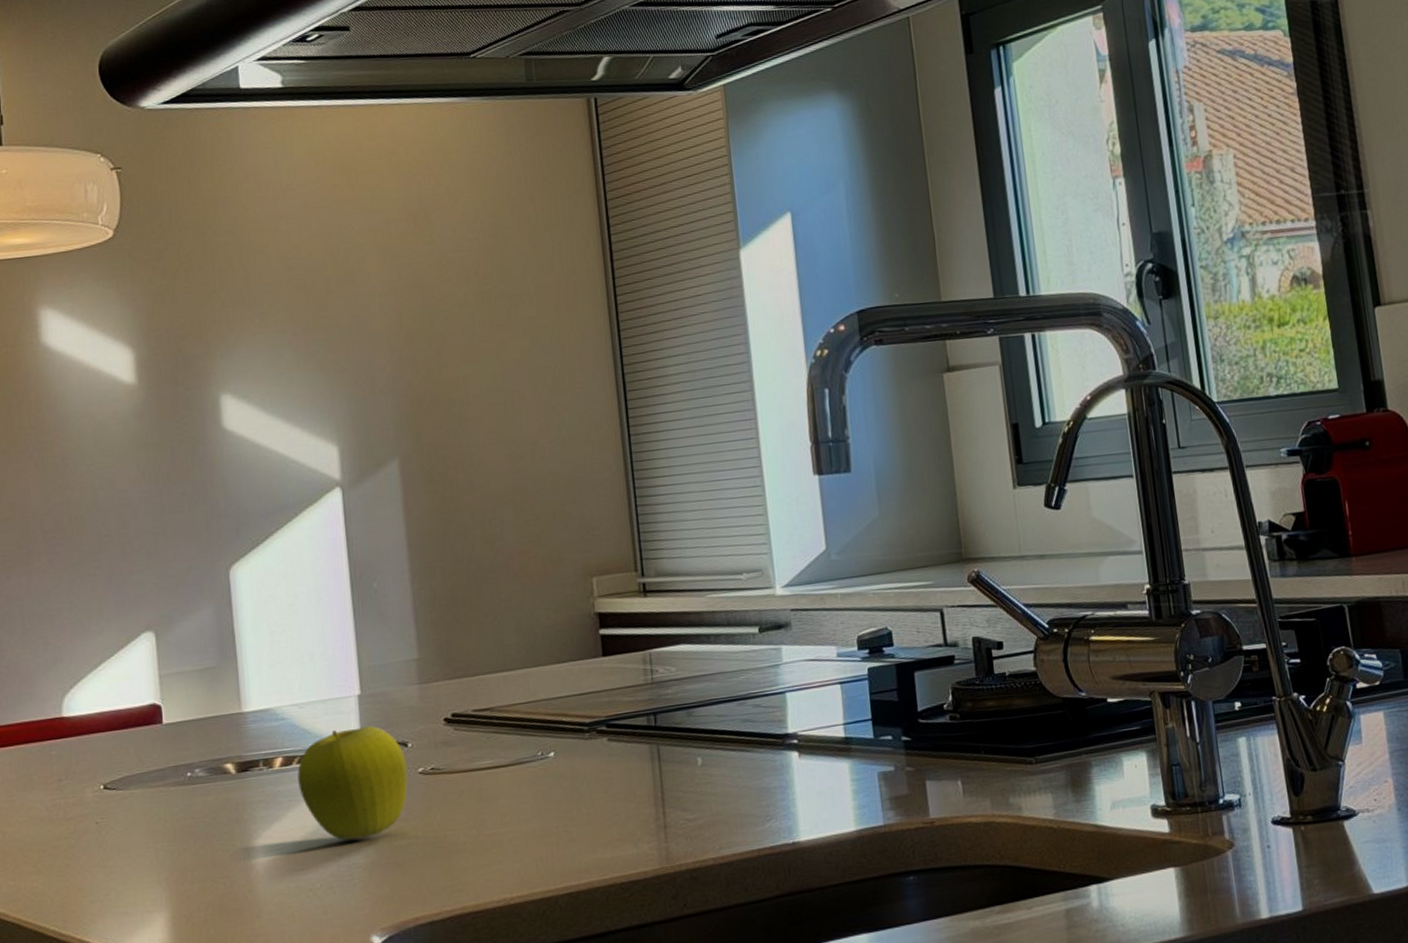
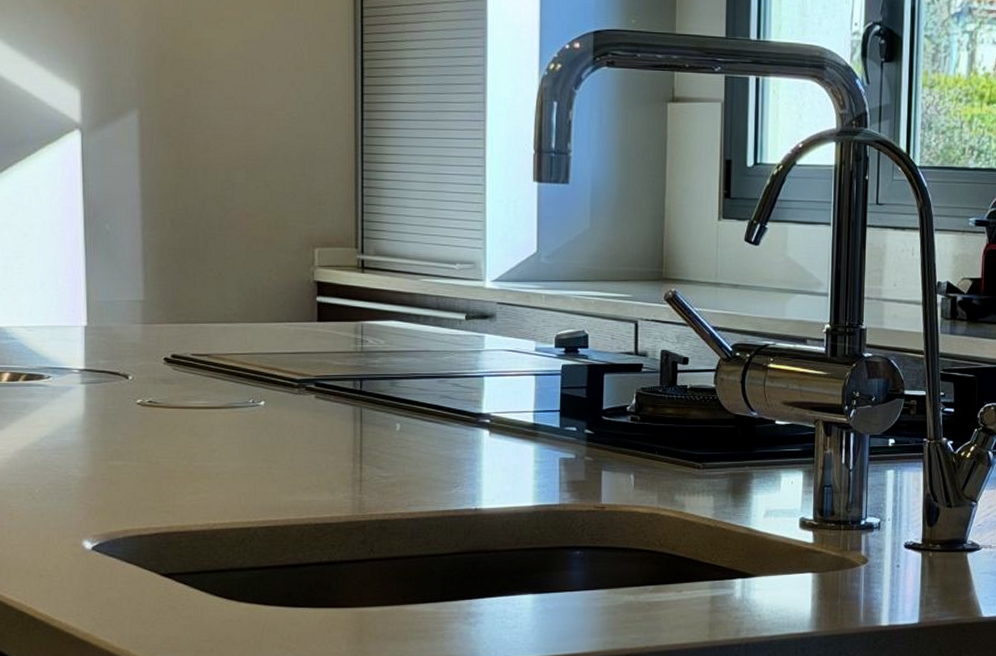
fruit: present [297,726,408,840] -> none [23,355,126,454]

